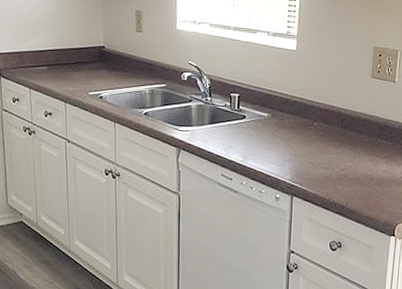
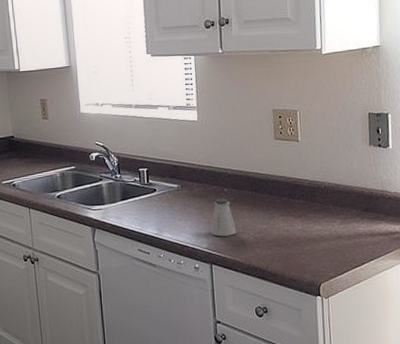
saltshaker: none [296,132,321,170] -> present [211,198,236,237]

